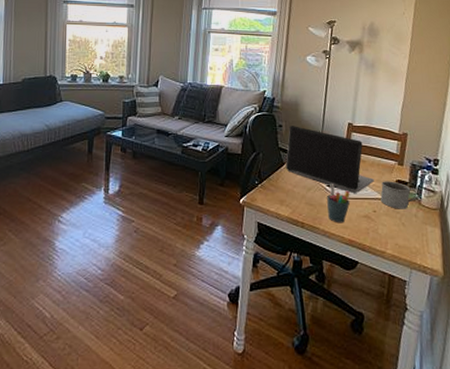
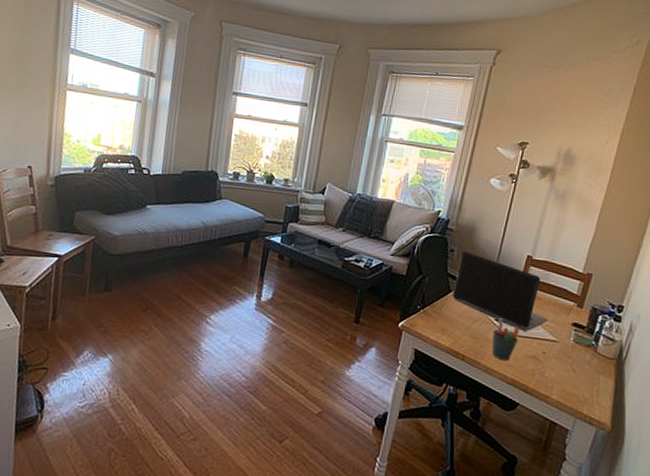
mug: present [380,181,420,209] -> none [552,322,597,355]

